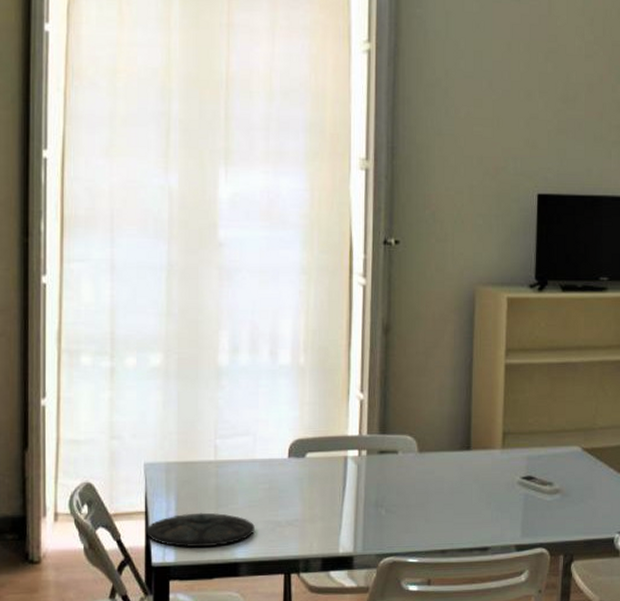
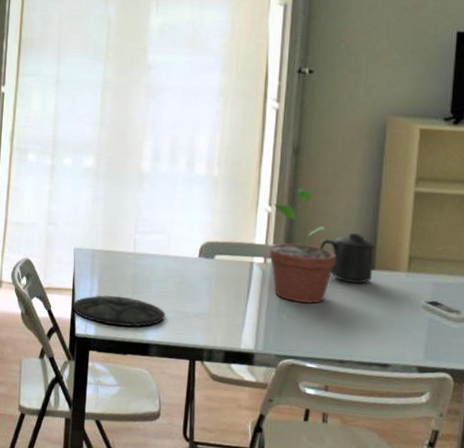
potted plant: none [362,370,432,494] -> present [268,188,337,304]
mug: none [414,414,470,467] -> present [319,233,376,284]

